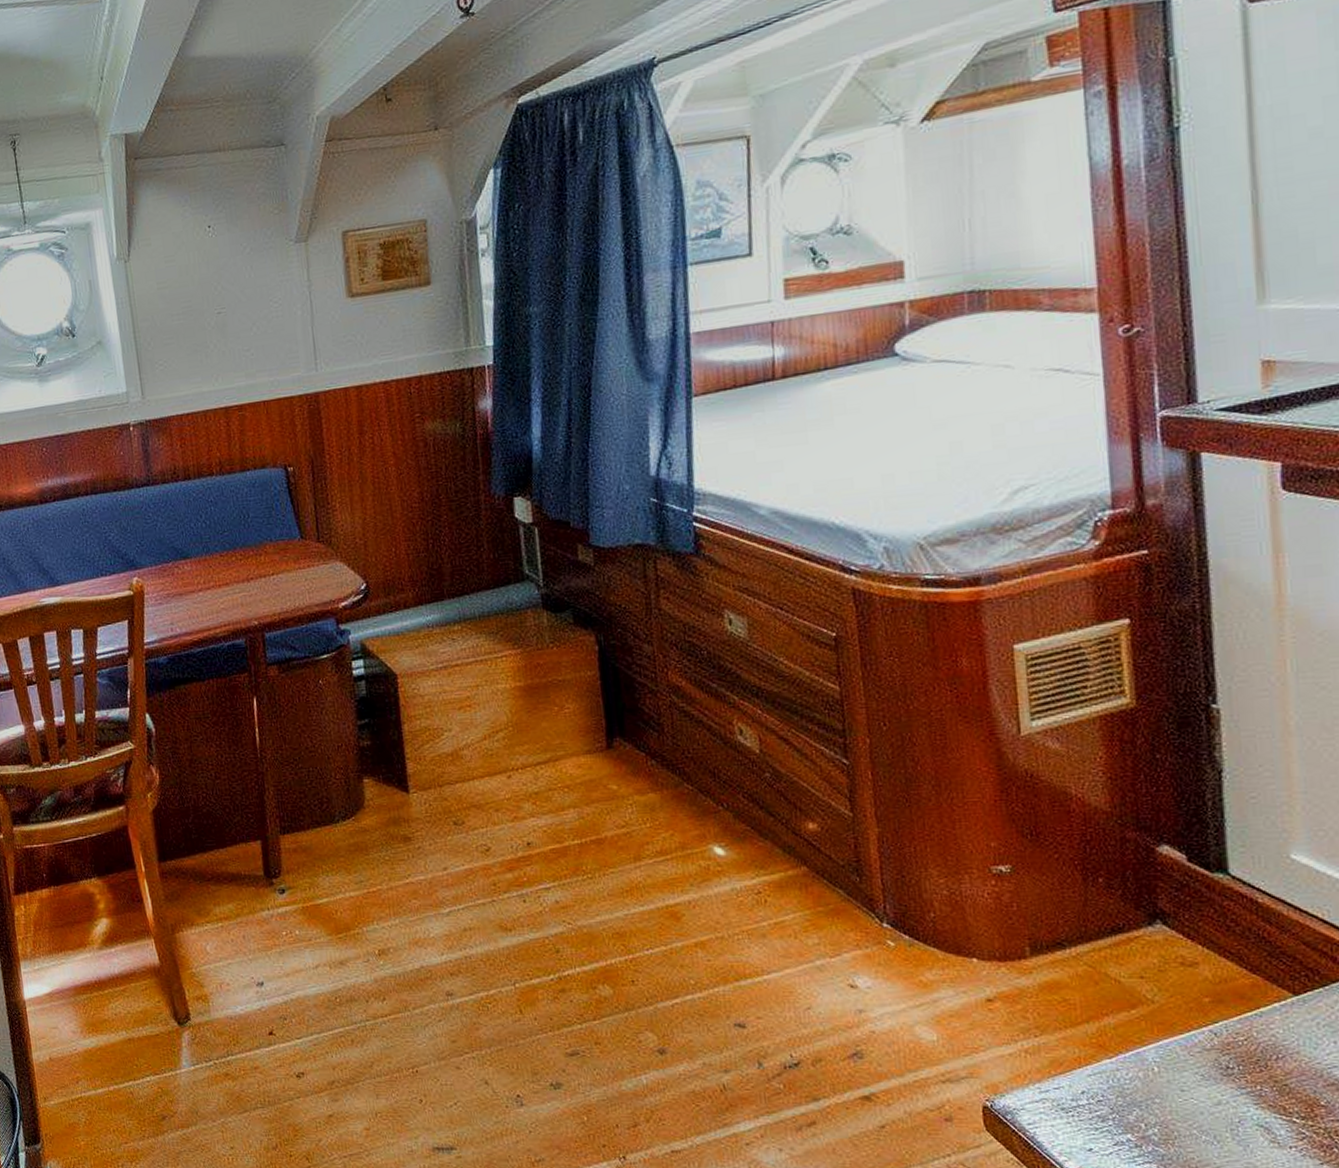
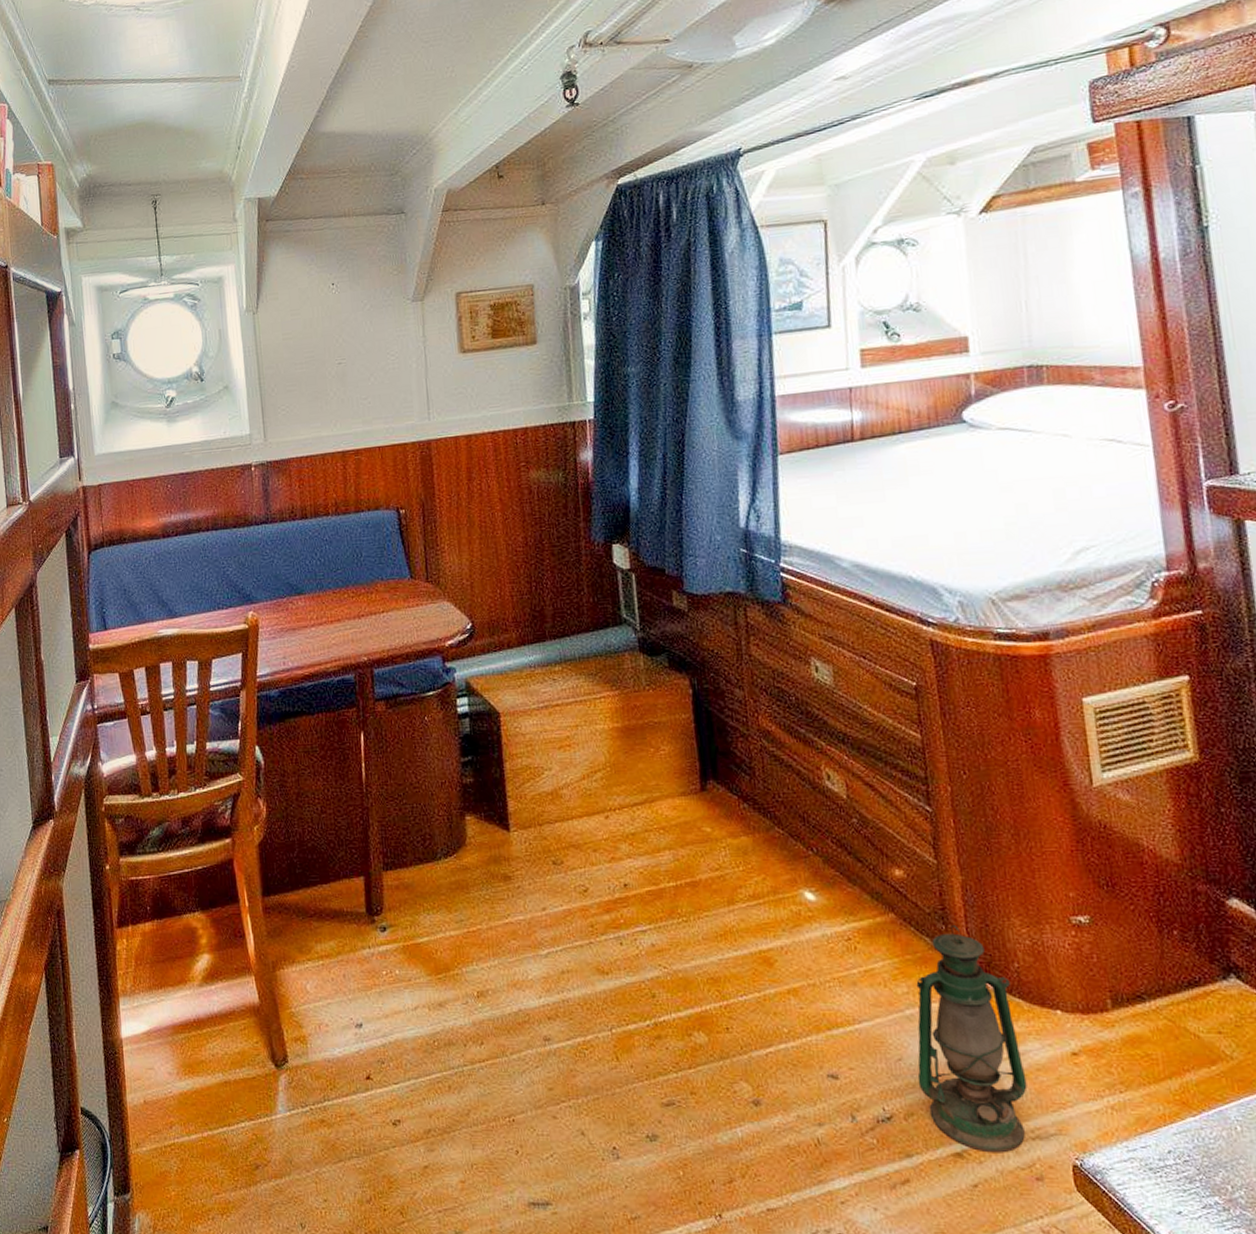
lantern: none [826,876,939,1095] -> present [916,924,1027,1152]

